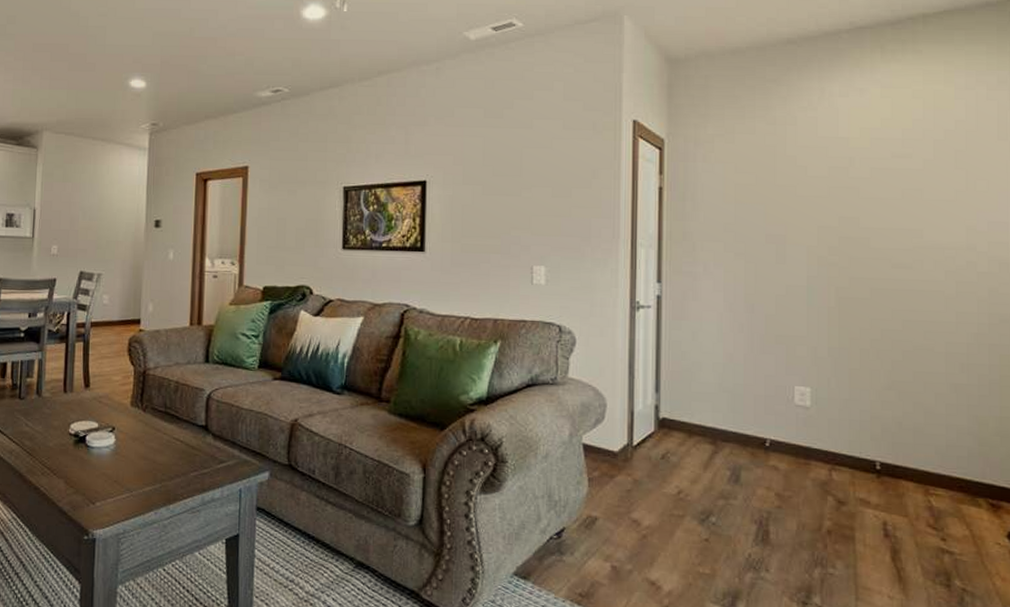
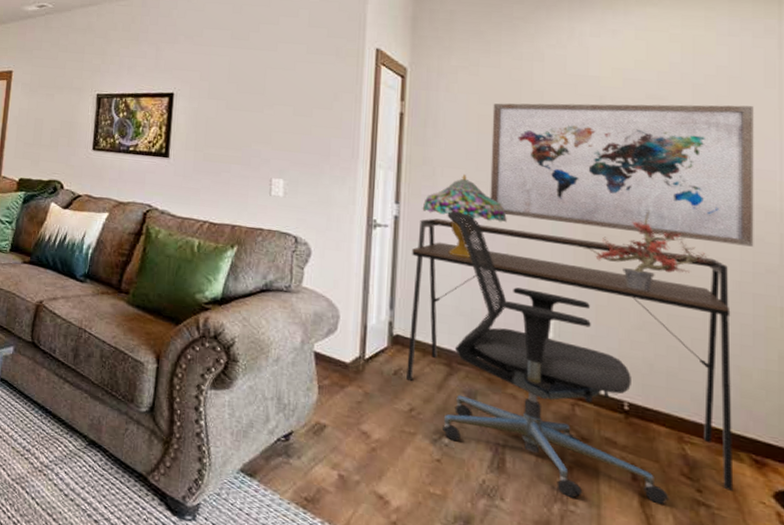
desk: none [674,295,973,536] -> present [406,218,734,491]
table lamp: none [683,247,765,333] -> present [422,174,507,258]
office chair: none [708,286,918,562] -> present [443,211,669,505]
wall art: none [748,159,989,299] -> present [490,103,754,247]
potted plant: none [836,270,949,351] -> present [582,210,708,292]

